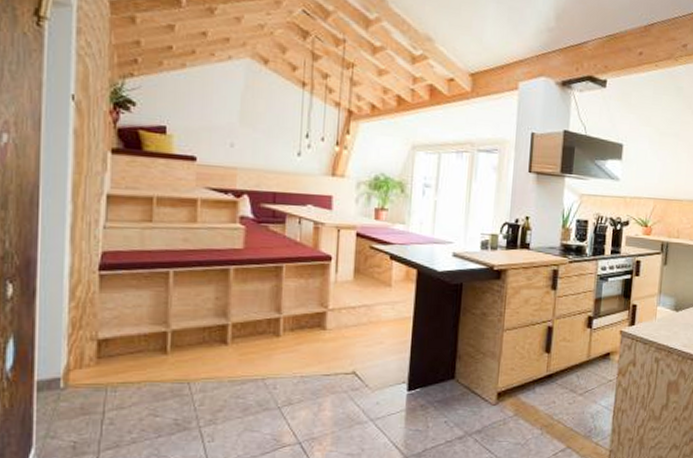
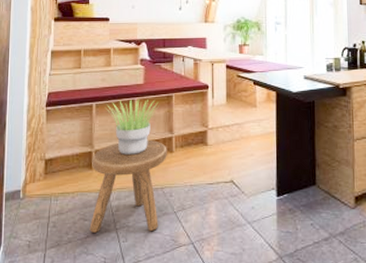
stool: none [162,319,272,431] -> present [89,139,167,233]
potted plant: none [190,268,264,337] -> present [107,99,159,155]

